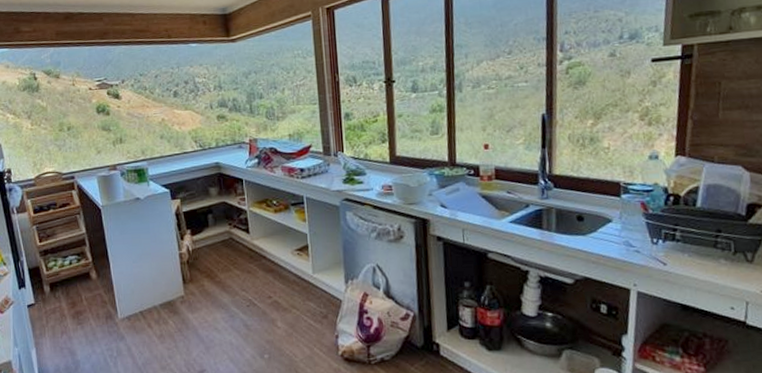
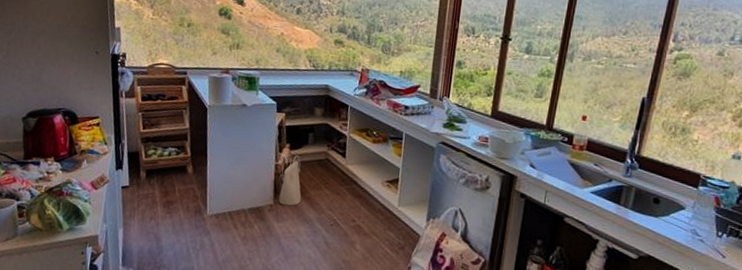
shopping bag: none [186,240,212,294] -> present [278,154,302,206]

